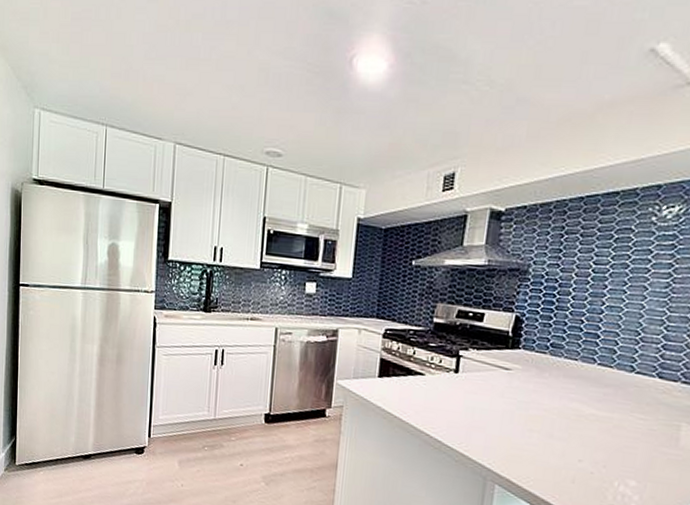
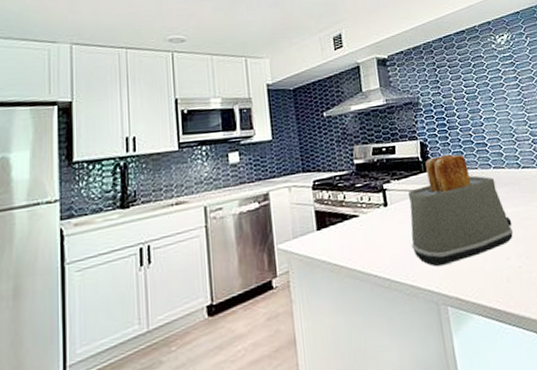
toaster: none [473,335,600,448] -> present [408,154,513,267]

